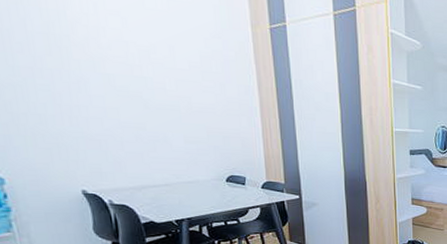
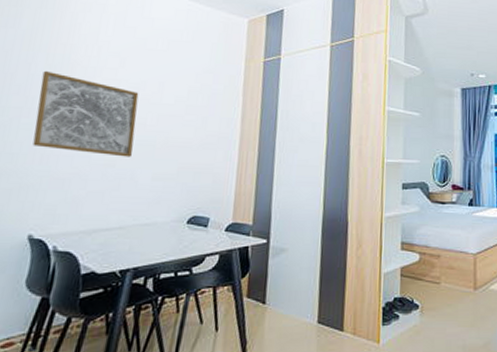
wall art: none [41,27,159,121] -> present [32,70,139,157]

